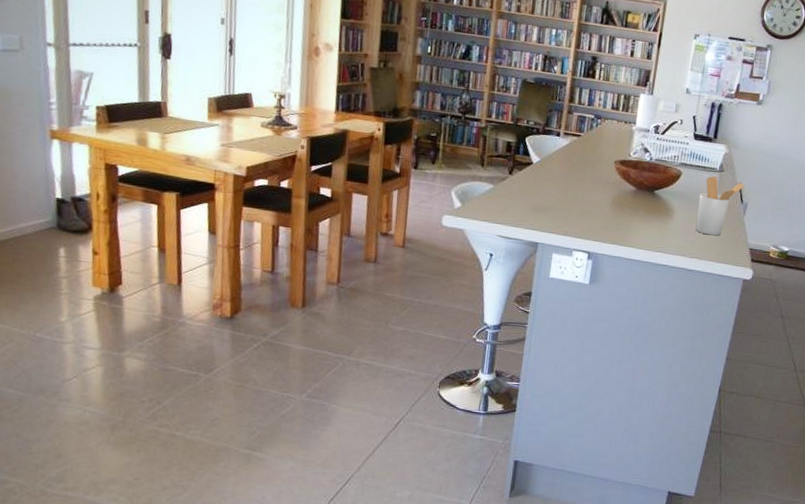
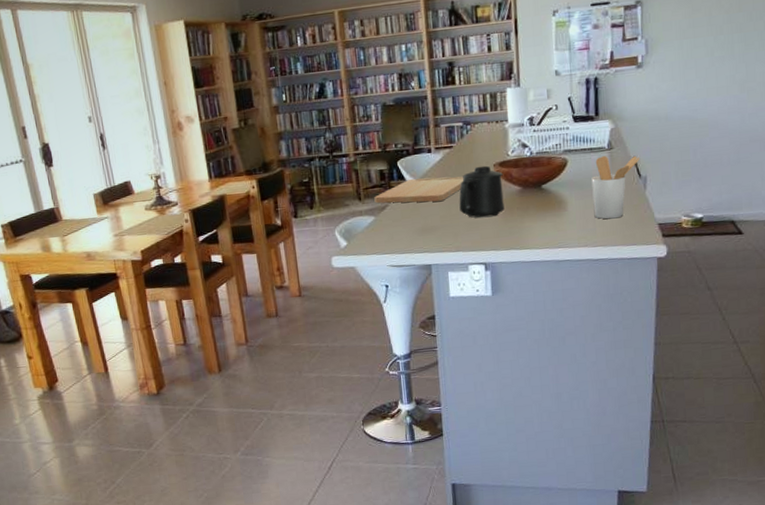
cutting board: none [496,156,586,184] -> present [374,176,464,204]
mug: none [575,159,622,210] -> present [459,165,505,218]

